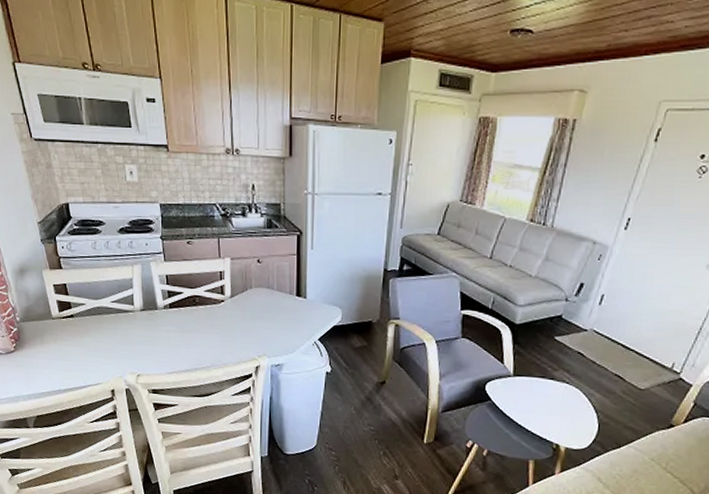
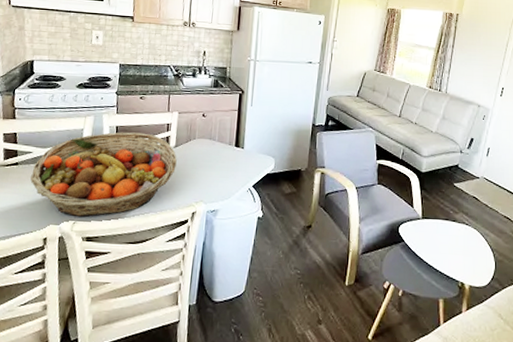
fruit basket: none [88,281,234,371] -> present [30,132,177,218]

